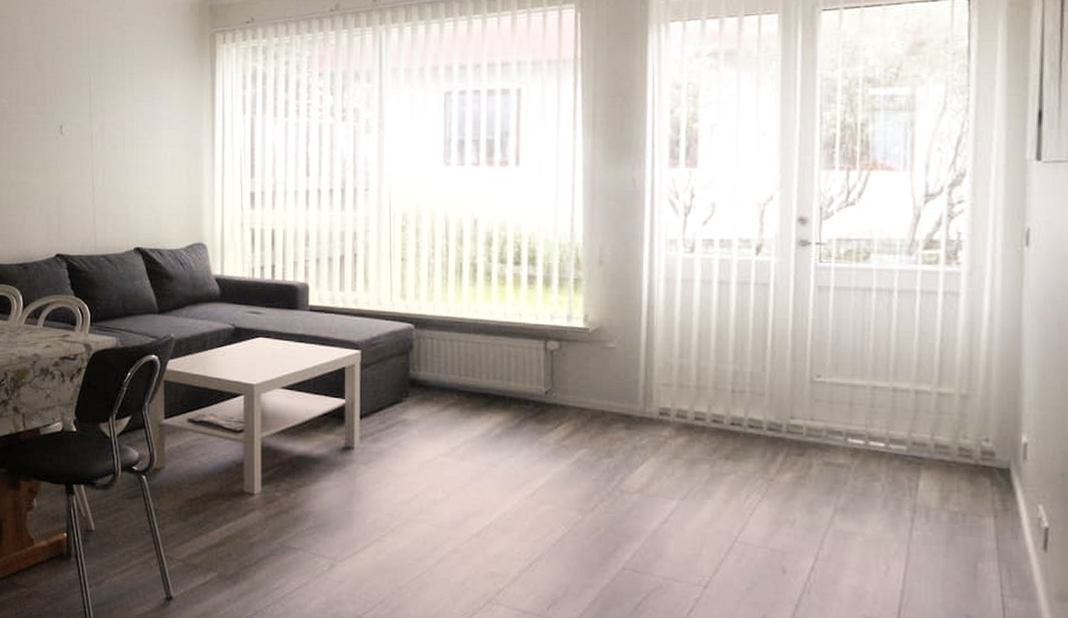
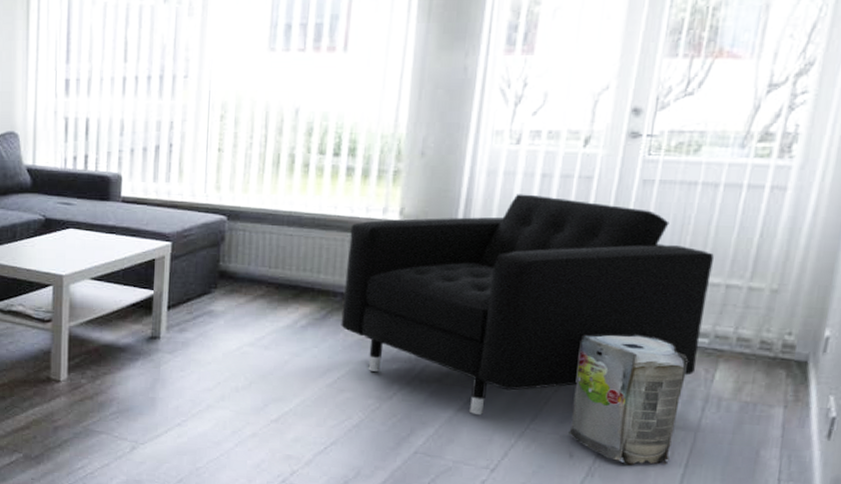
armchair: none [535,301,899,528] -> present [341,194,714,416]
air purifier: none [778,442,1048,582] -> present [568,335,833,466]

